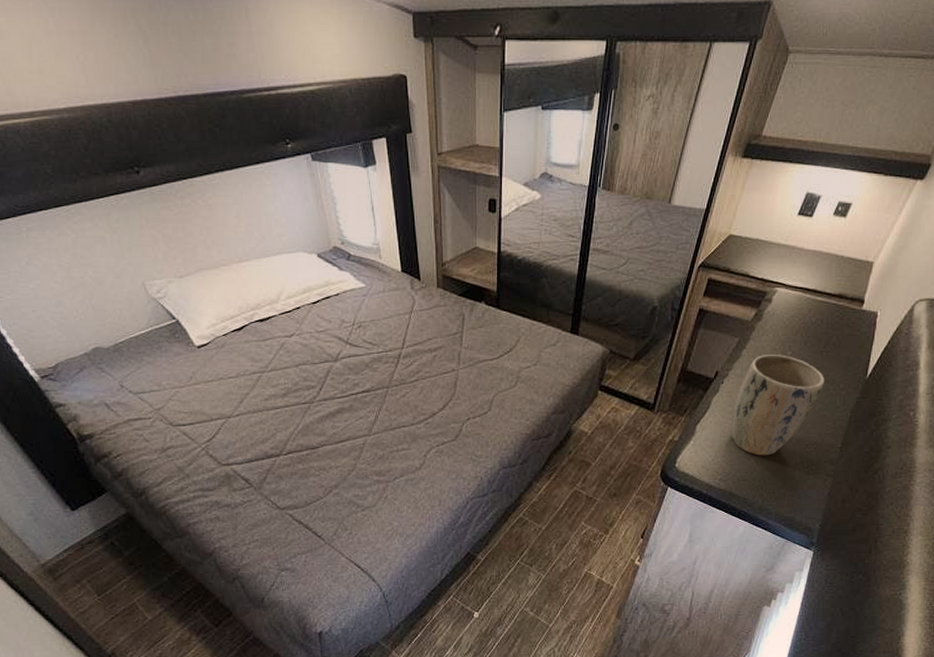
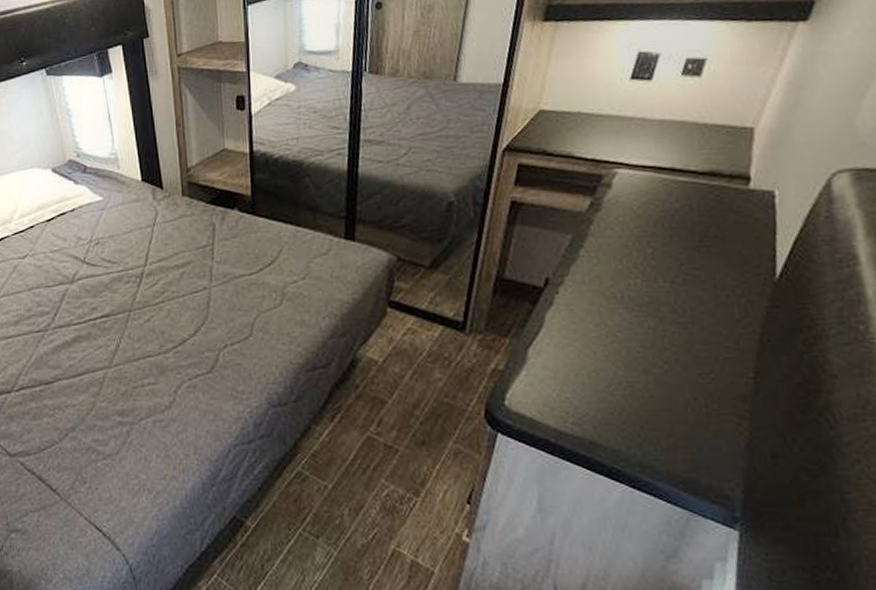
plant pot: present [731,355,824,456] -> none [577,253,710,390]

